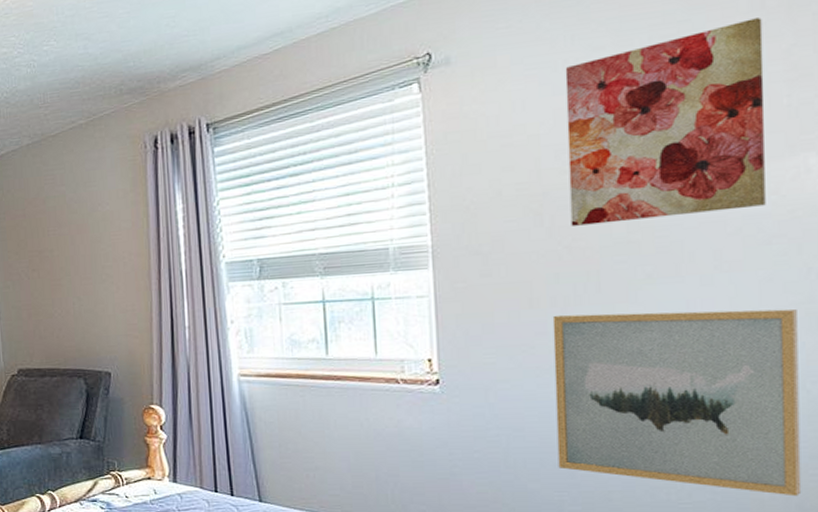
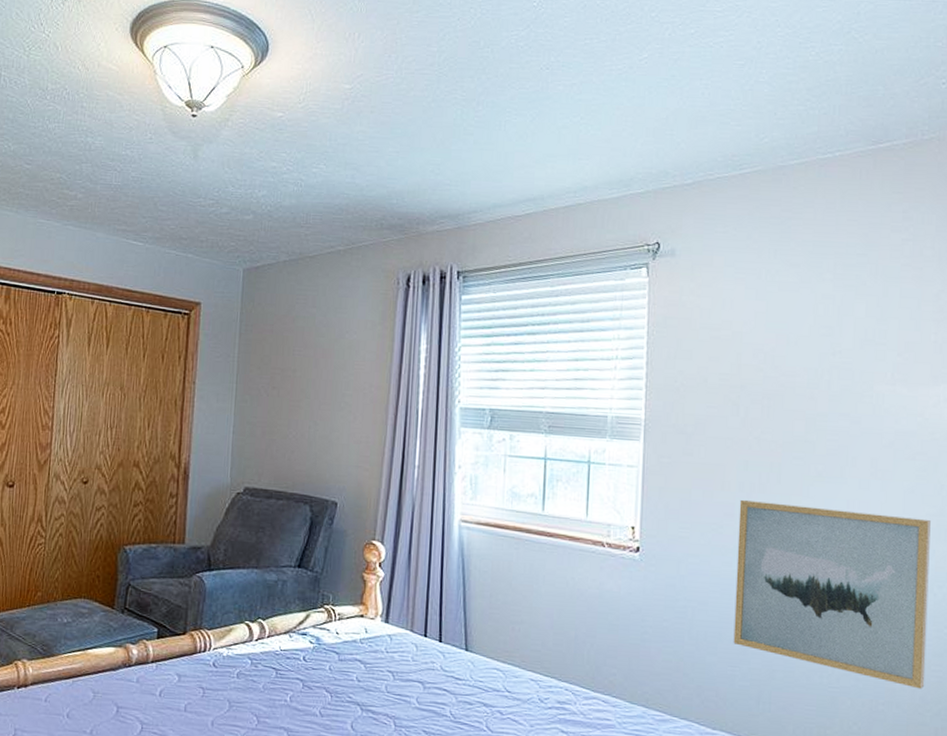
wall art: present [565,18,766,226] -> none [761,263,920,425]

